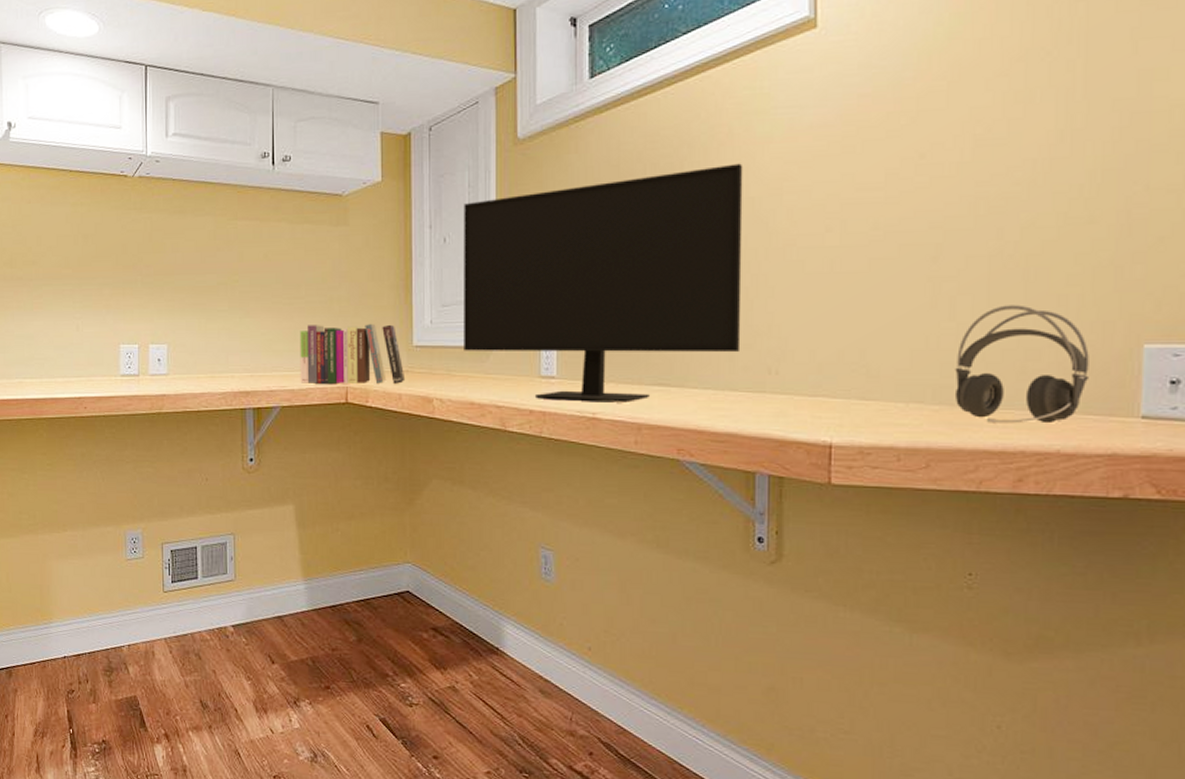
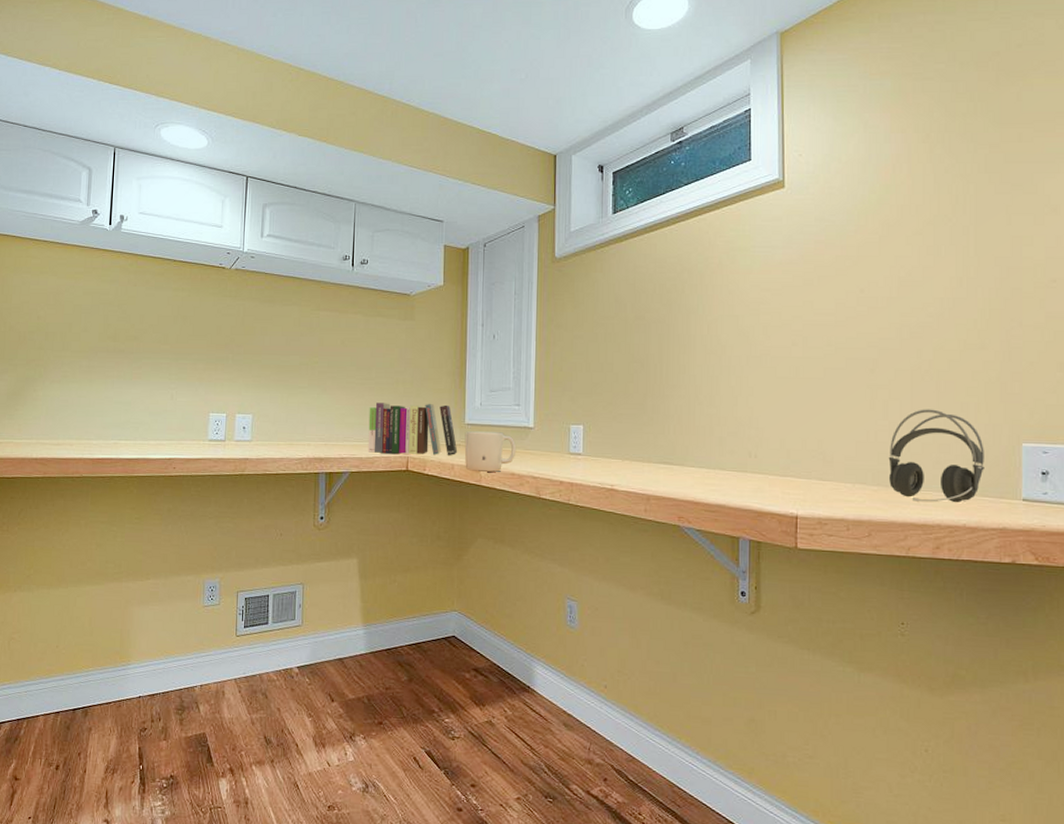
mug: none [413,354,476,401] -> present [464,431,517,472]
monitor: present [464,163,743,403] -> none [507,288,730,477]

